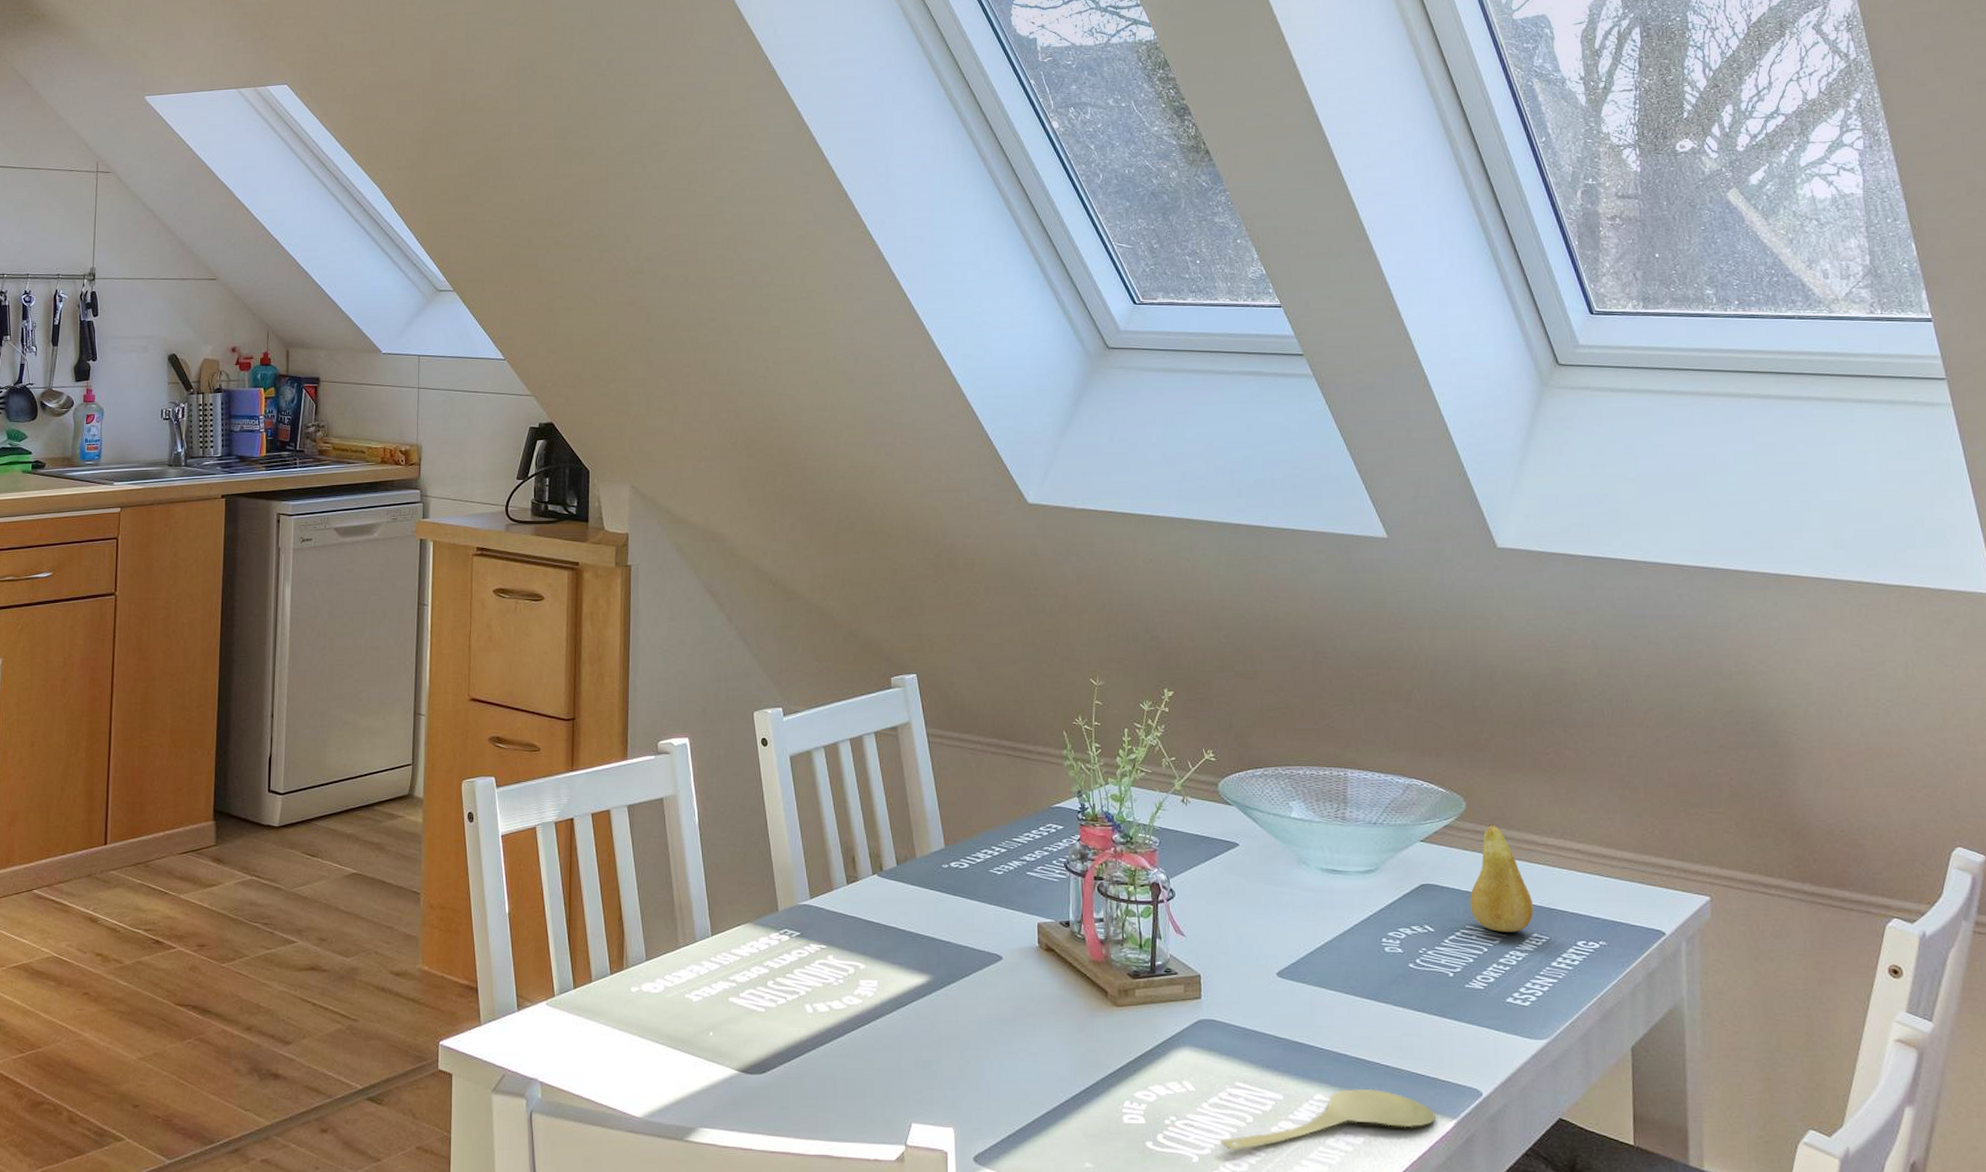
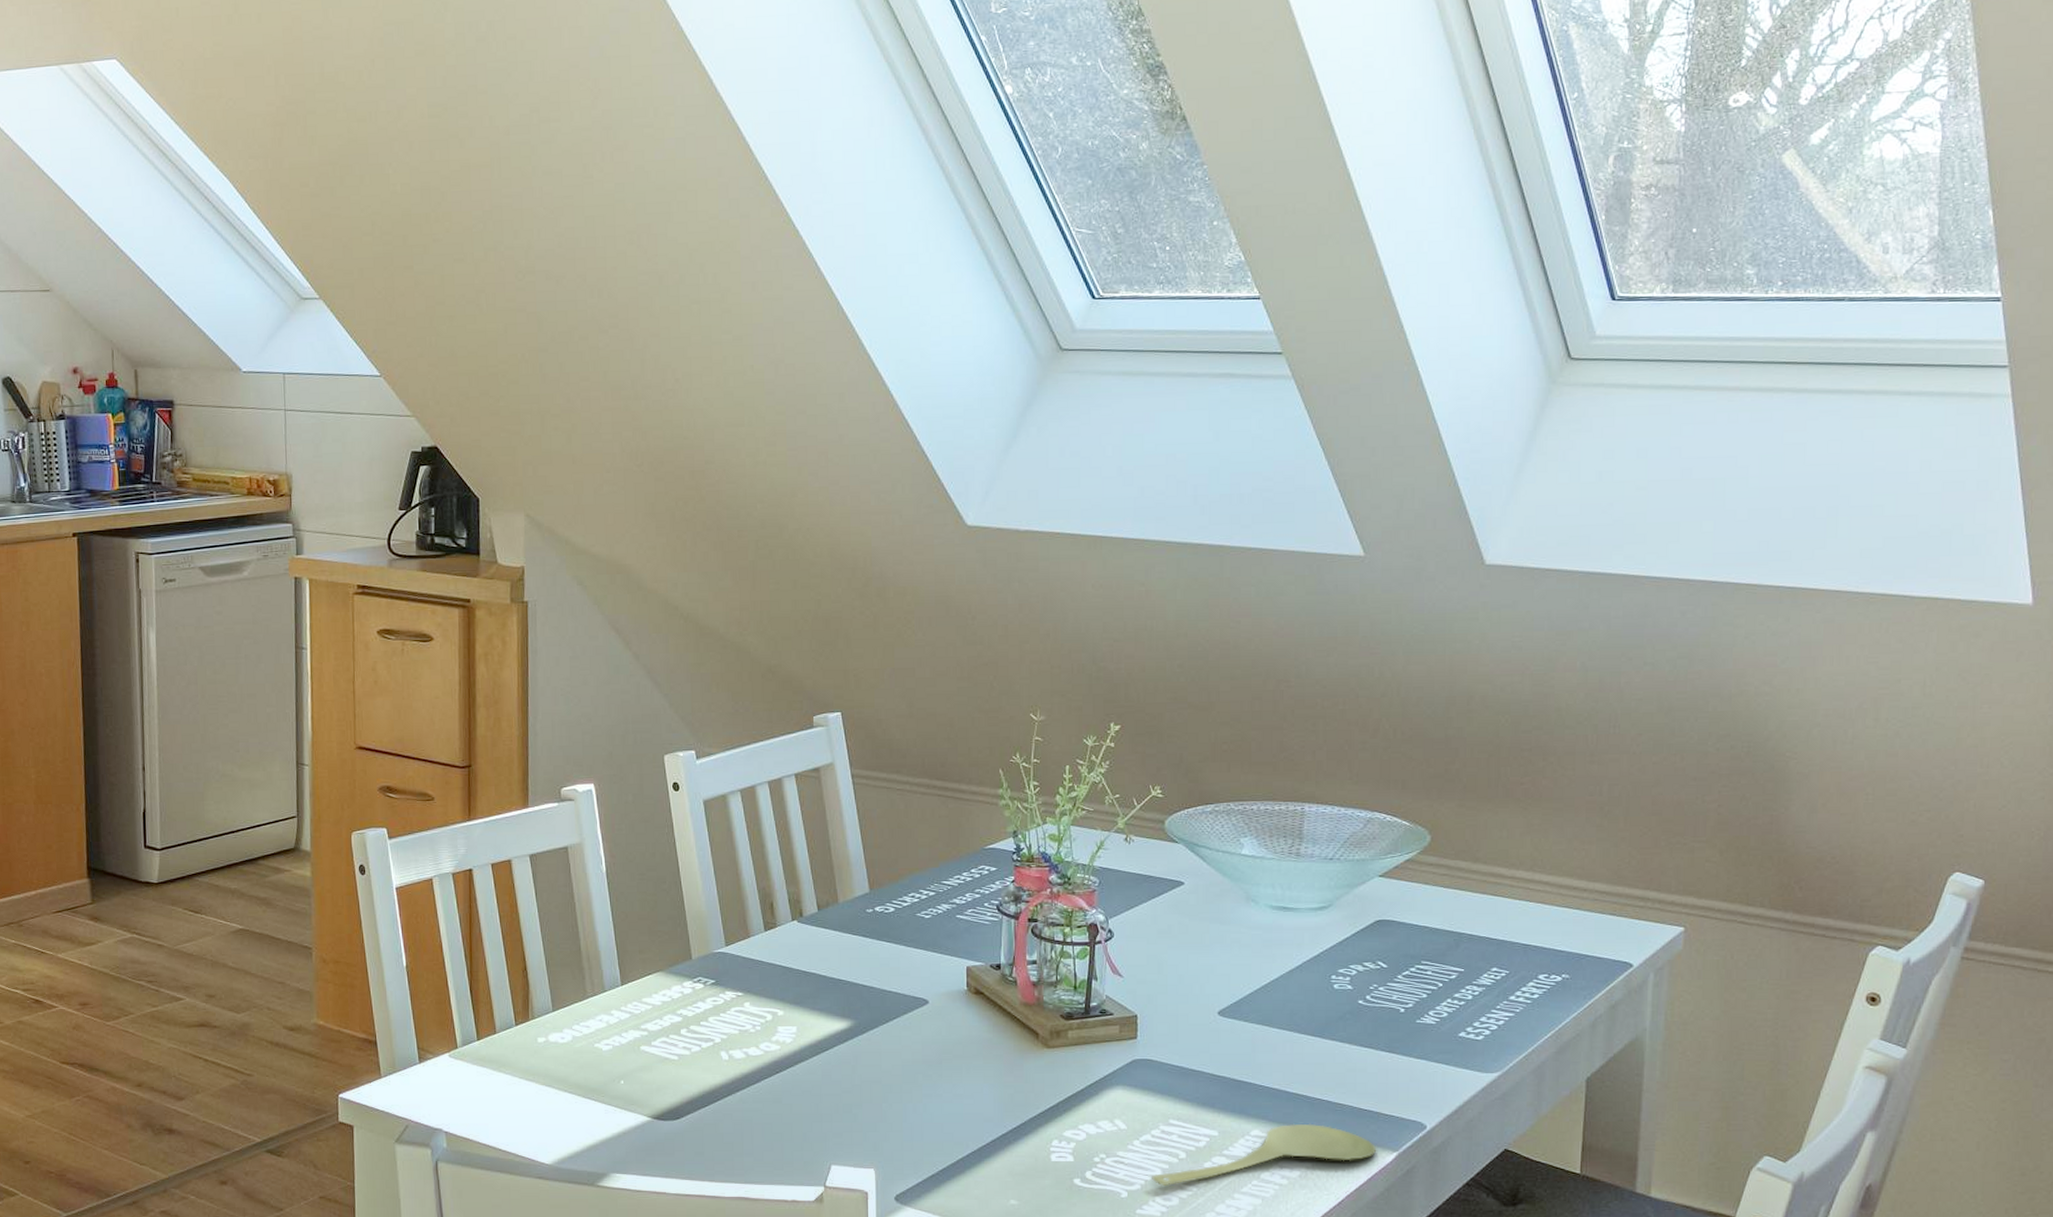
fruit: present [1470,823,1534,932] -> none [1428,856,1495,967]

